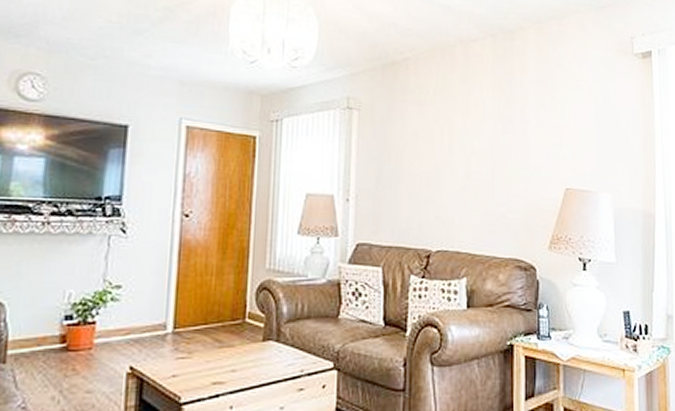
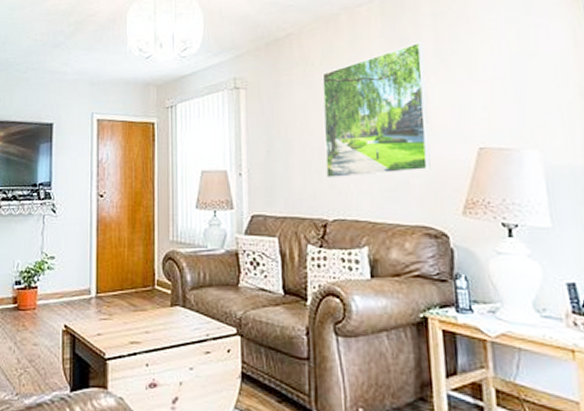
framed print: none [433,84,528,210] -> present [322,41,431,179]

